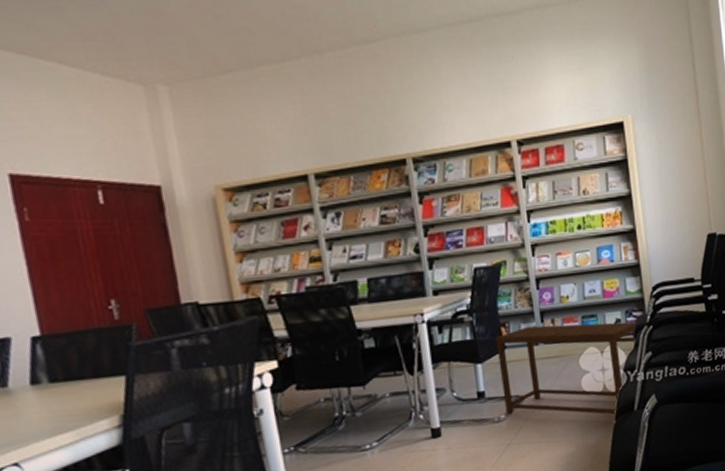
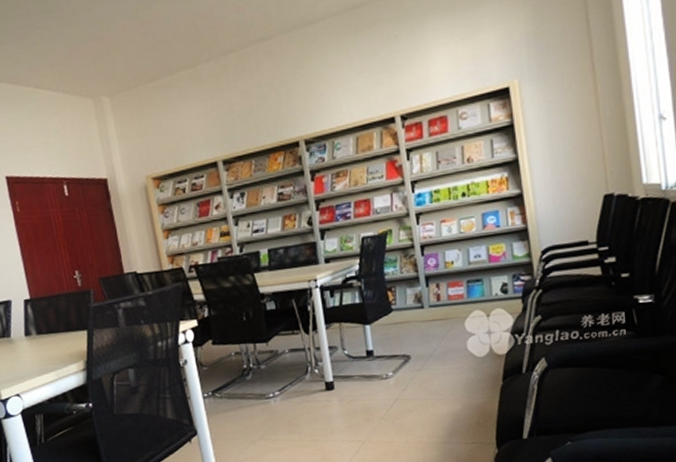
side table: present [495,322,640,415] -> none [382,286,528,376]

